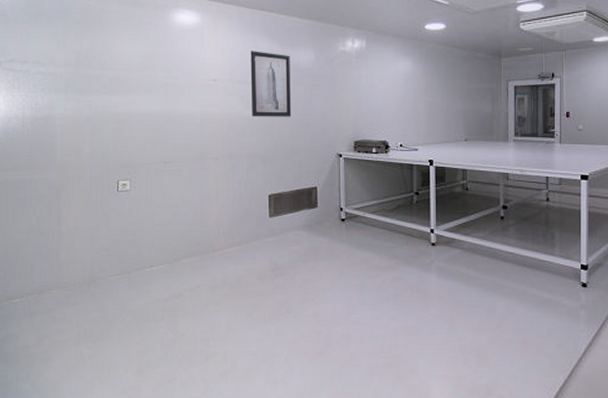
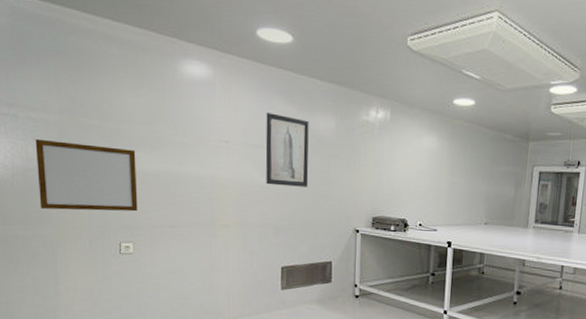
writing board: none [44,90,134,153] -> present [35,138,138,212]

